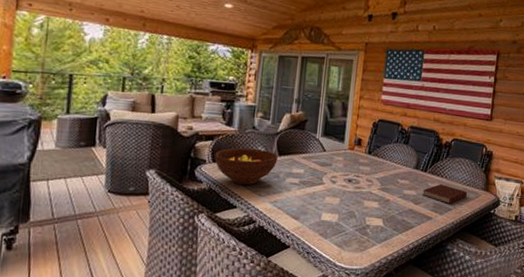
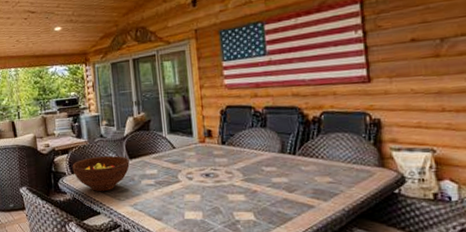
notebook: present [422,184,468,204] -> none [296,166,357,188]

